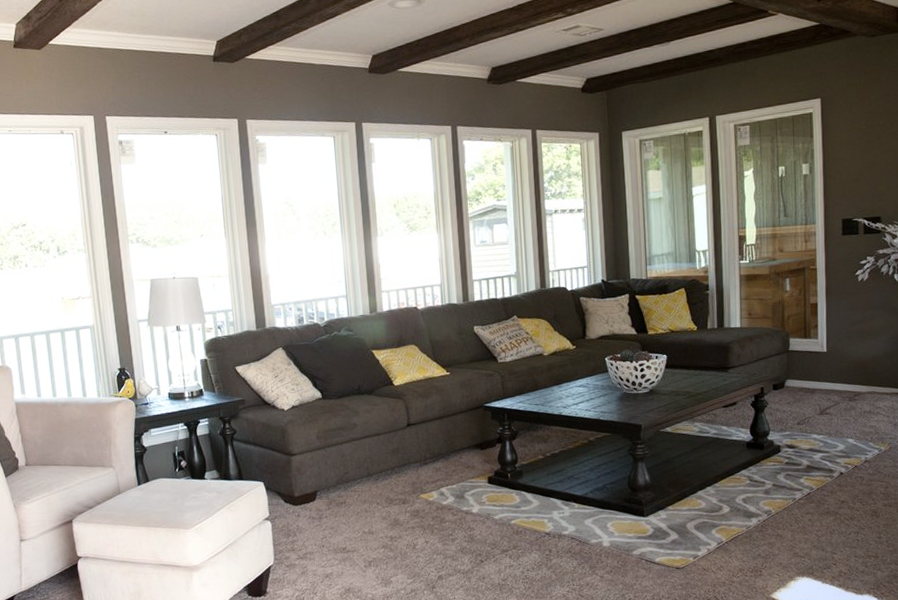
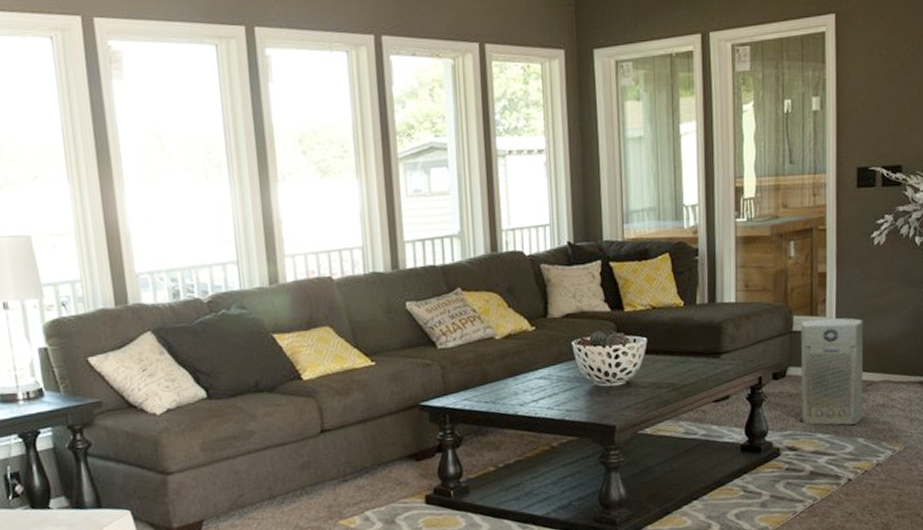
air purifier: none [796,340,852,428] -> present [801,317,864,426]

